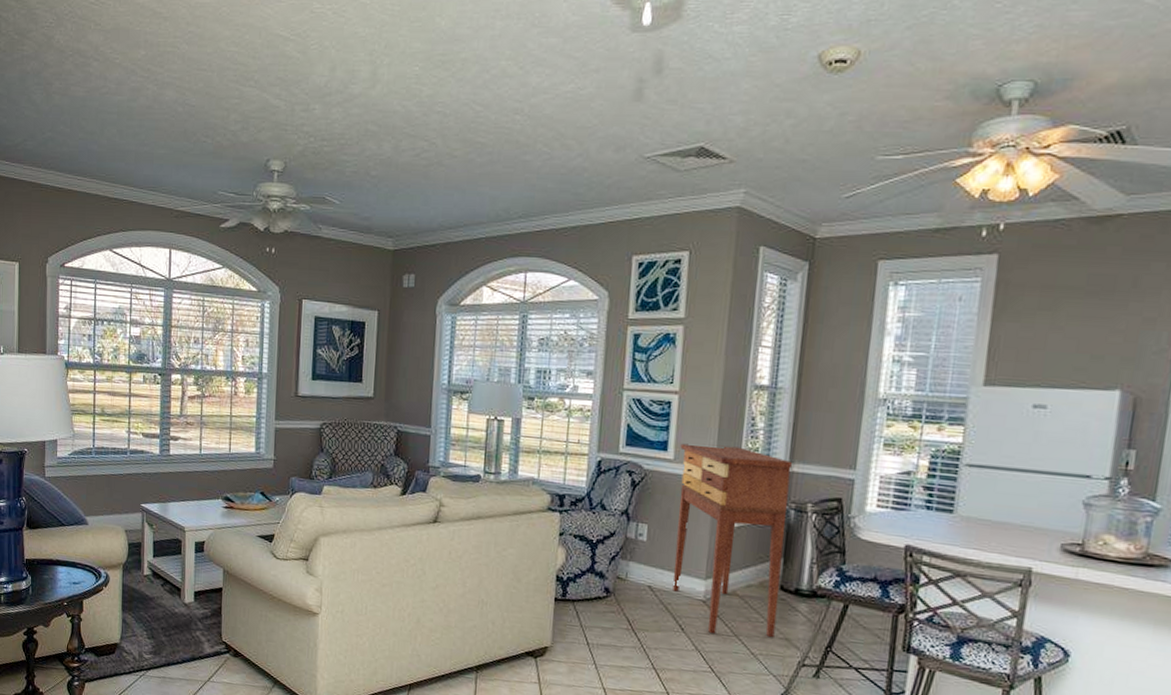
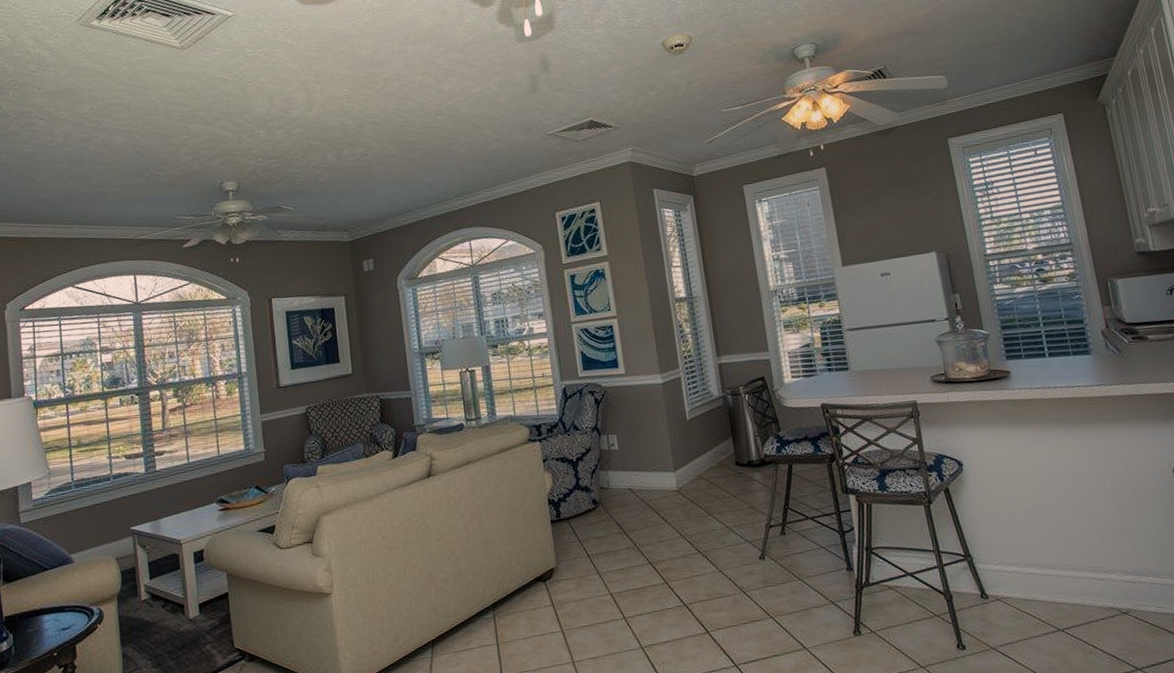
console table: present [673,443,792,638] -> none [628,351,741,518]

